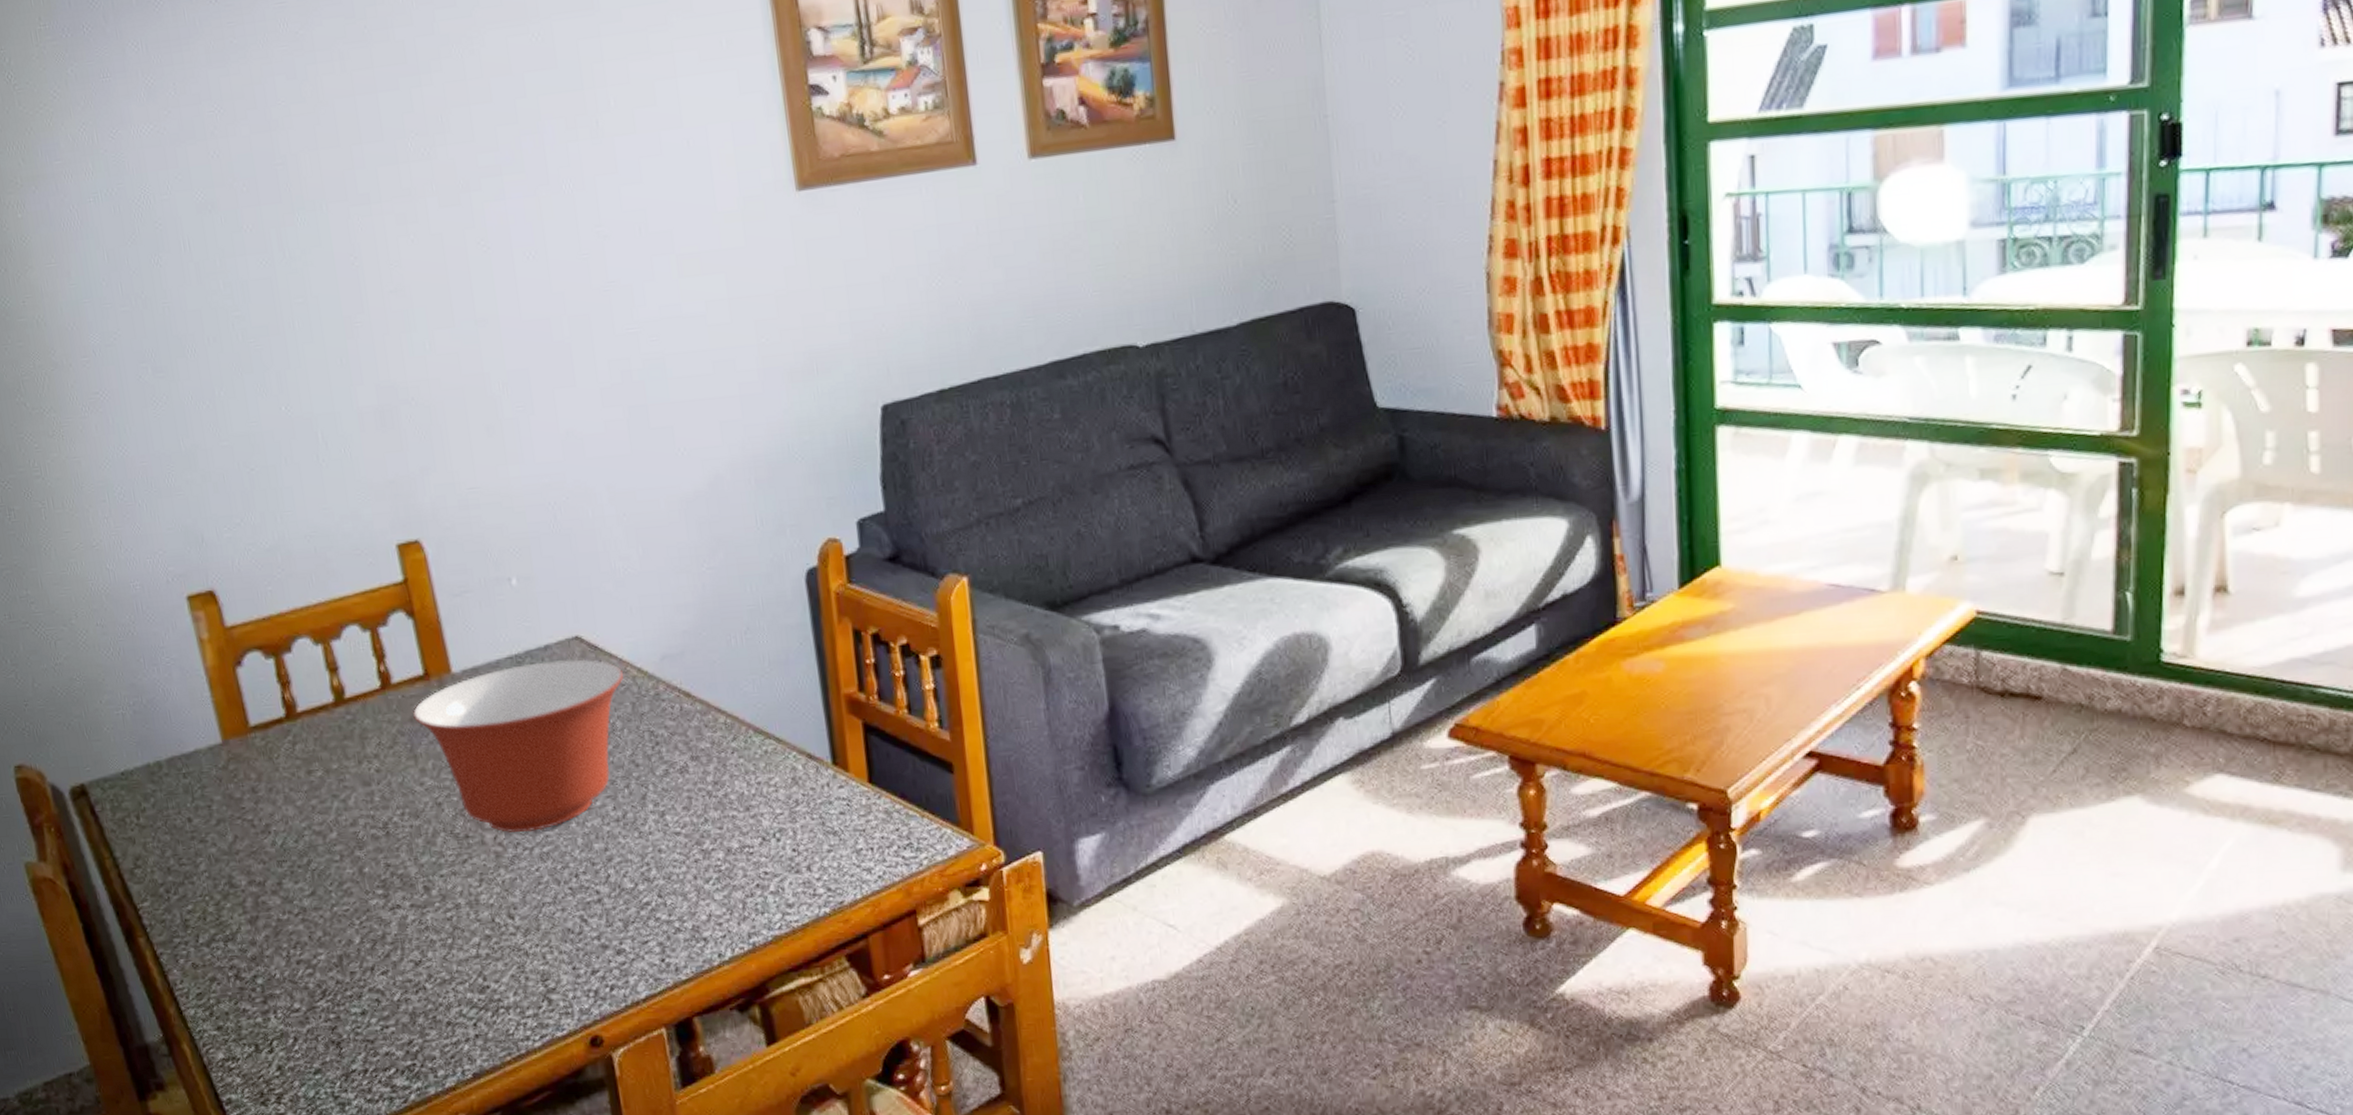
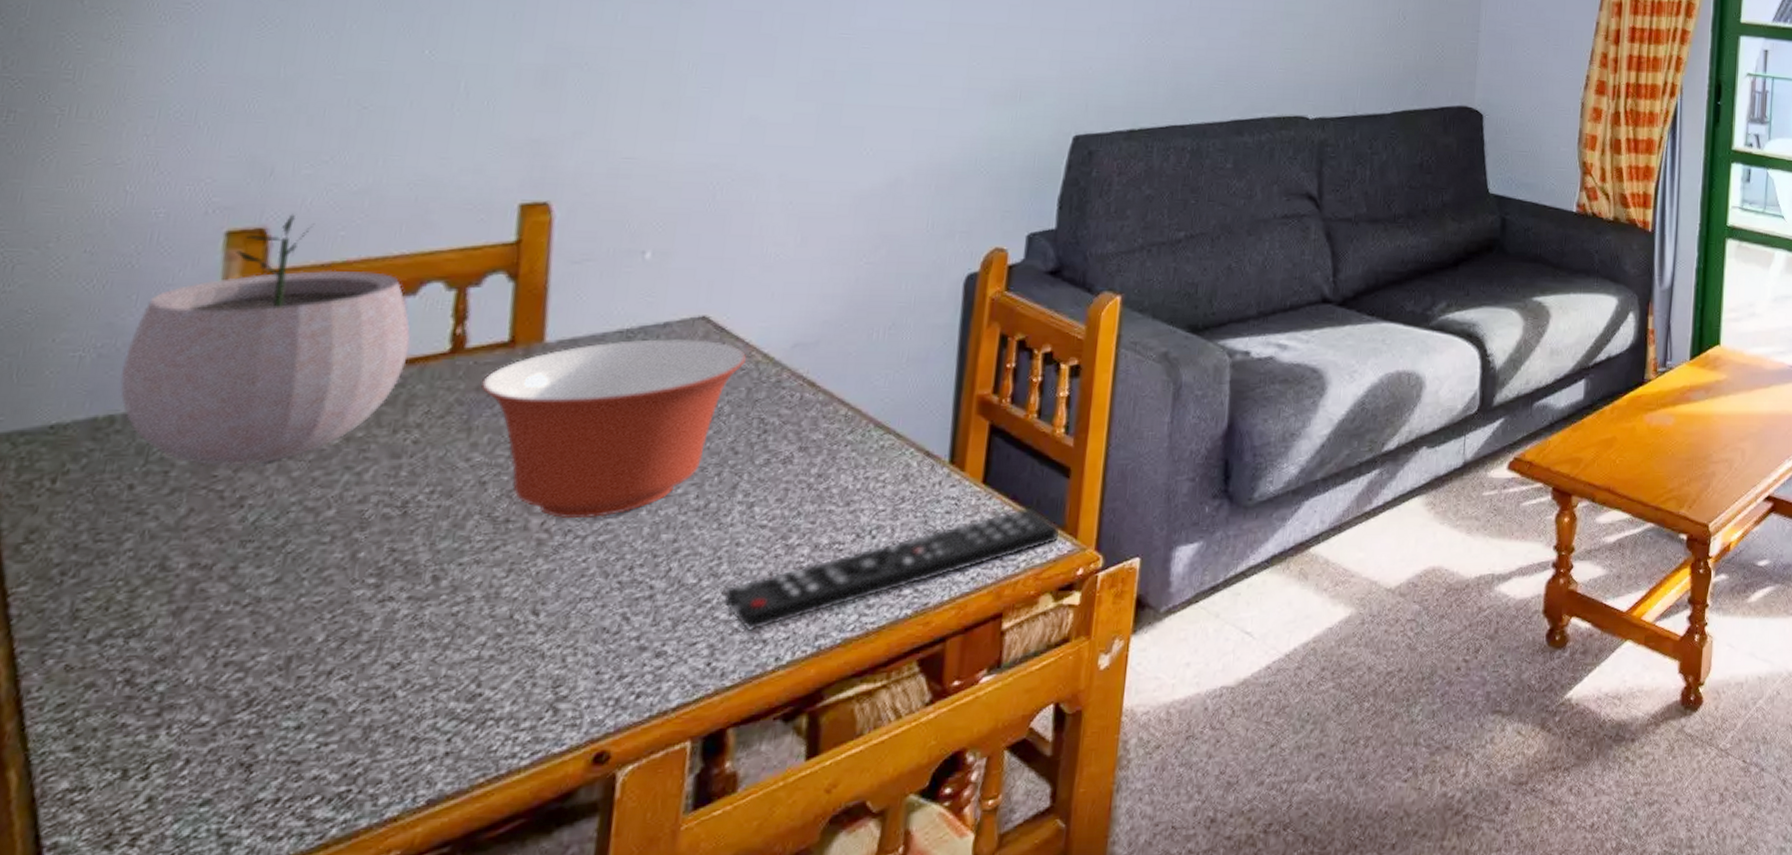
plant pot: none [151,575,351,800] -> present [119,214,410,467]
remote control: none [661,804,954,931] -> present [723,507,1059,632]

